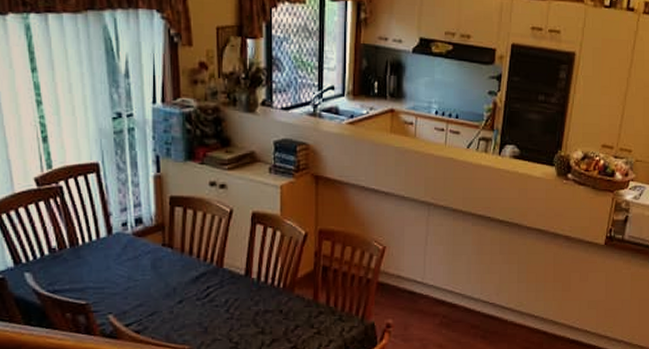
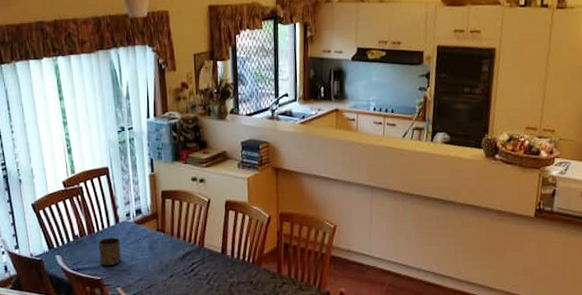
cup: none [83,252,115,288] -> present [98,237,121,267]

